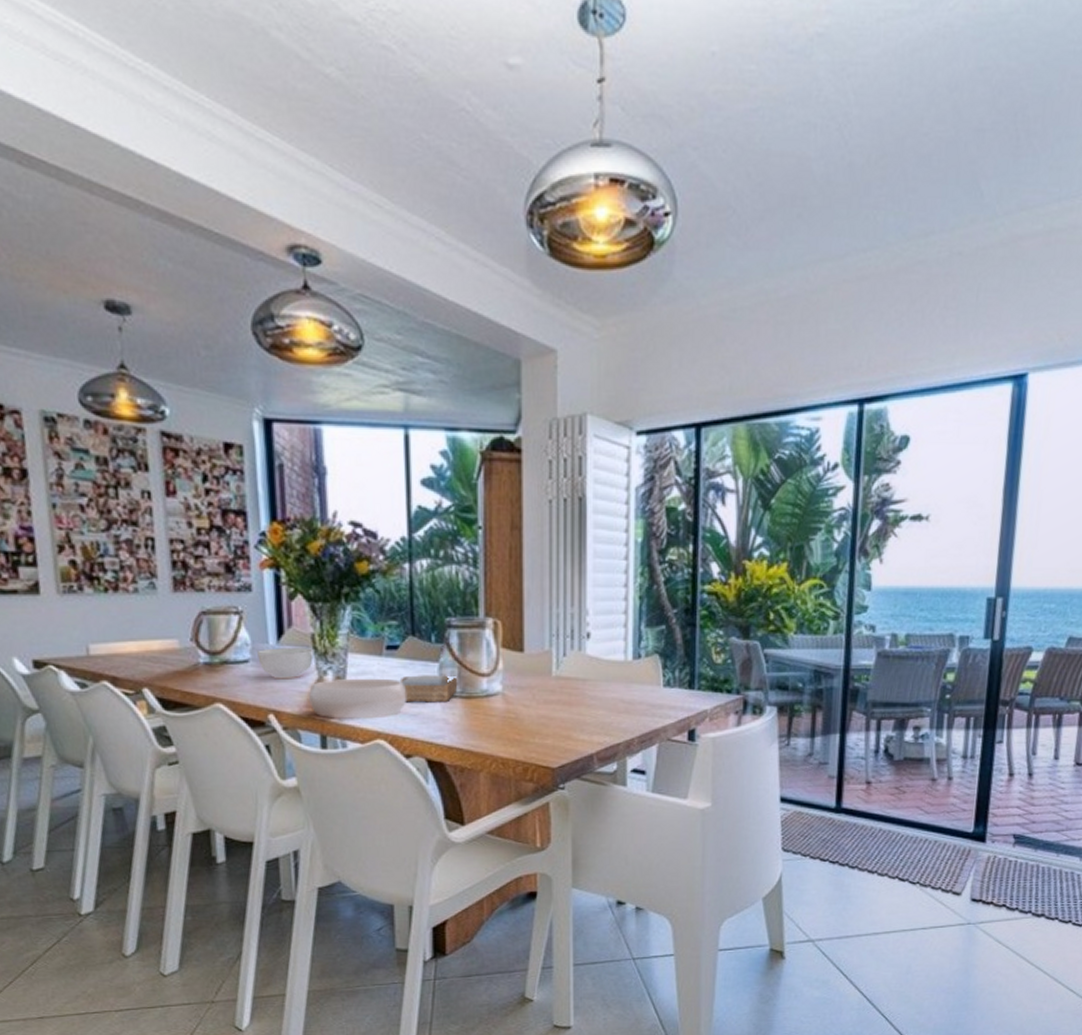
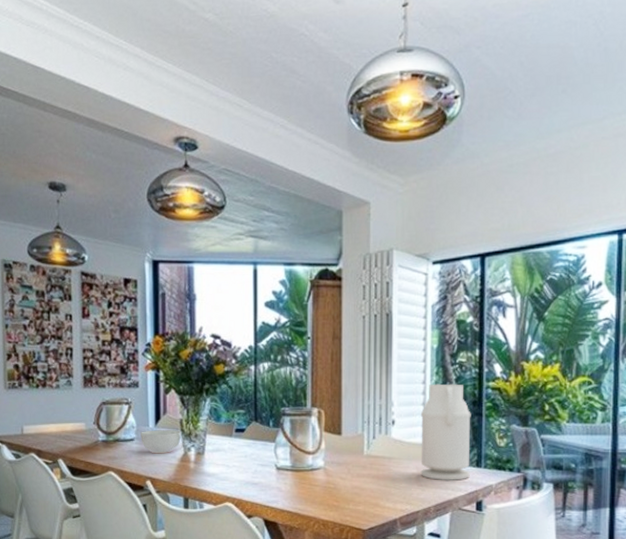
bowl: present [309,678,408,719] -> none [177,454,250,486]
napkin holder: present [399,675,458,703] -> none [245,452,289,475]
water jug: none [622,587,683,705] -> present [420,383,471,480]

